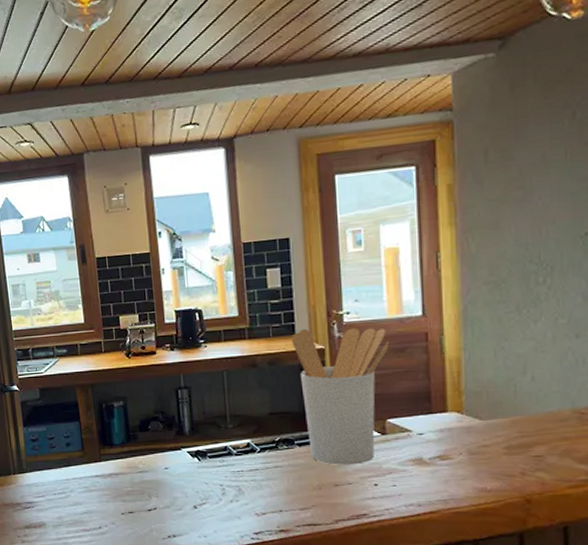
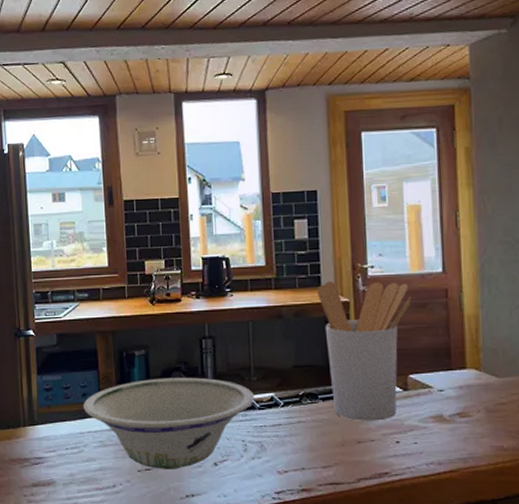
bowl: none [67,426,232,512] -> present [83,377,255,469]

